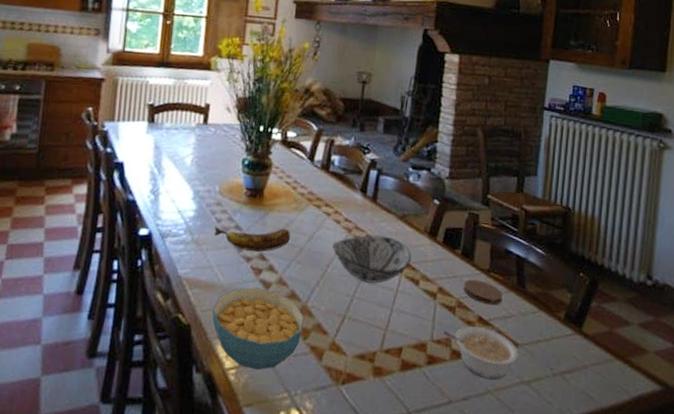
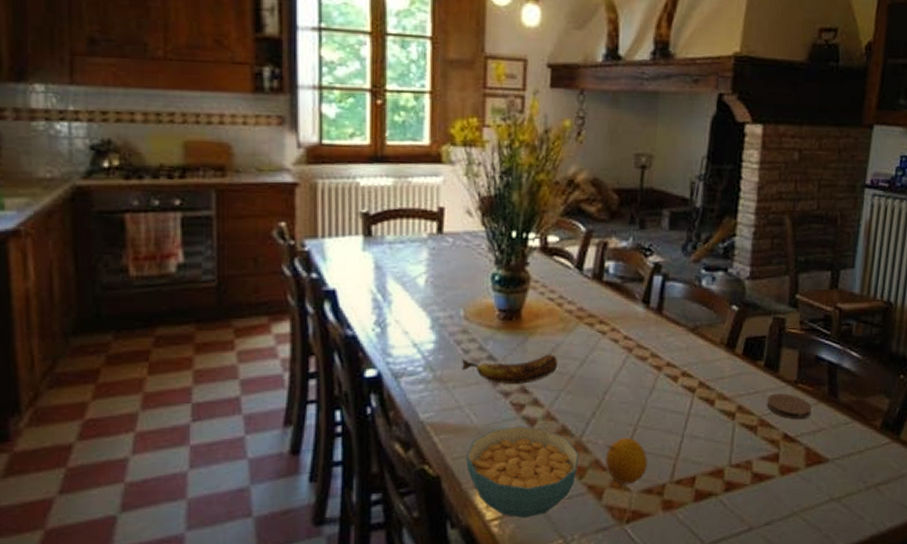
fruit: none [326,306,362,349] -> present [606,437,648,485]
decorative bowl: present [332,235,412,284] -> none [610,353,706,409]
legume: present [443,325,519,380] -> none [743,444,828,500]

